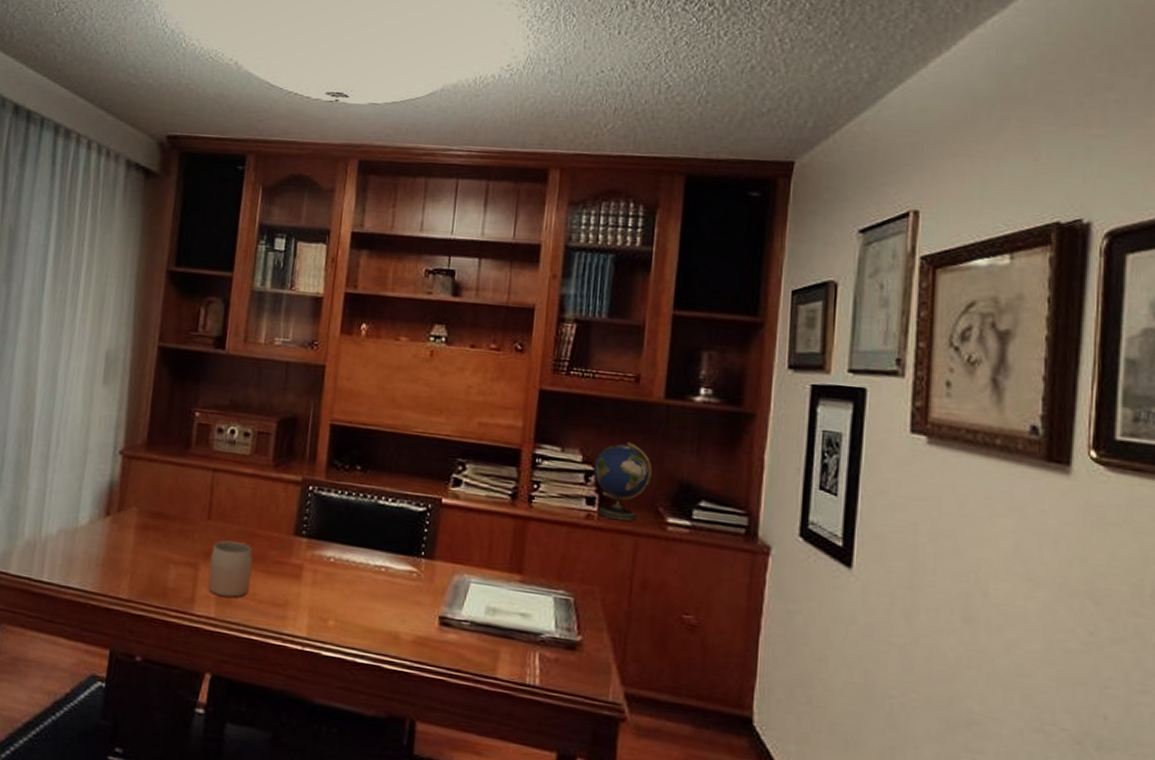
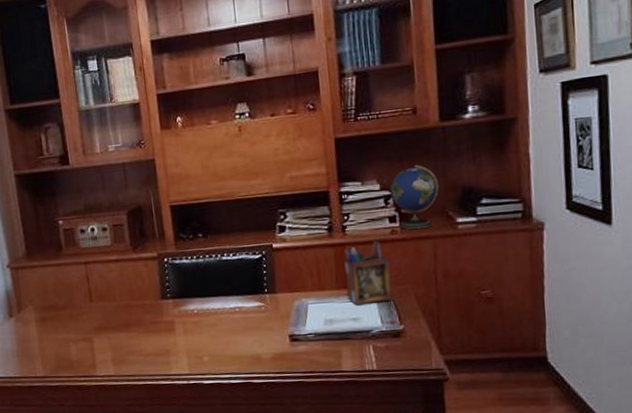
mug: present [208,540,254,597] -> none [99,314,136,358]
desk organizer: none [520,521,580,602] -> present [344,240,393,305]

